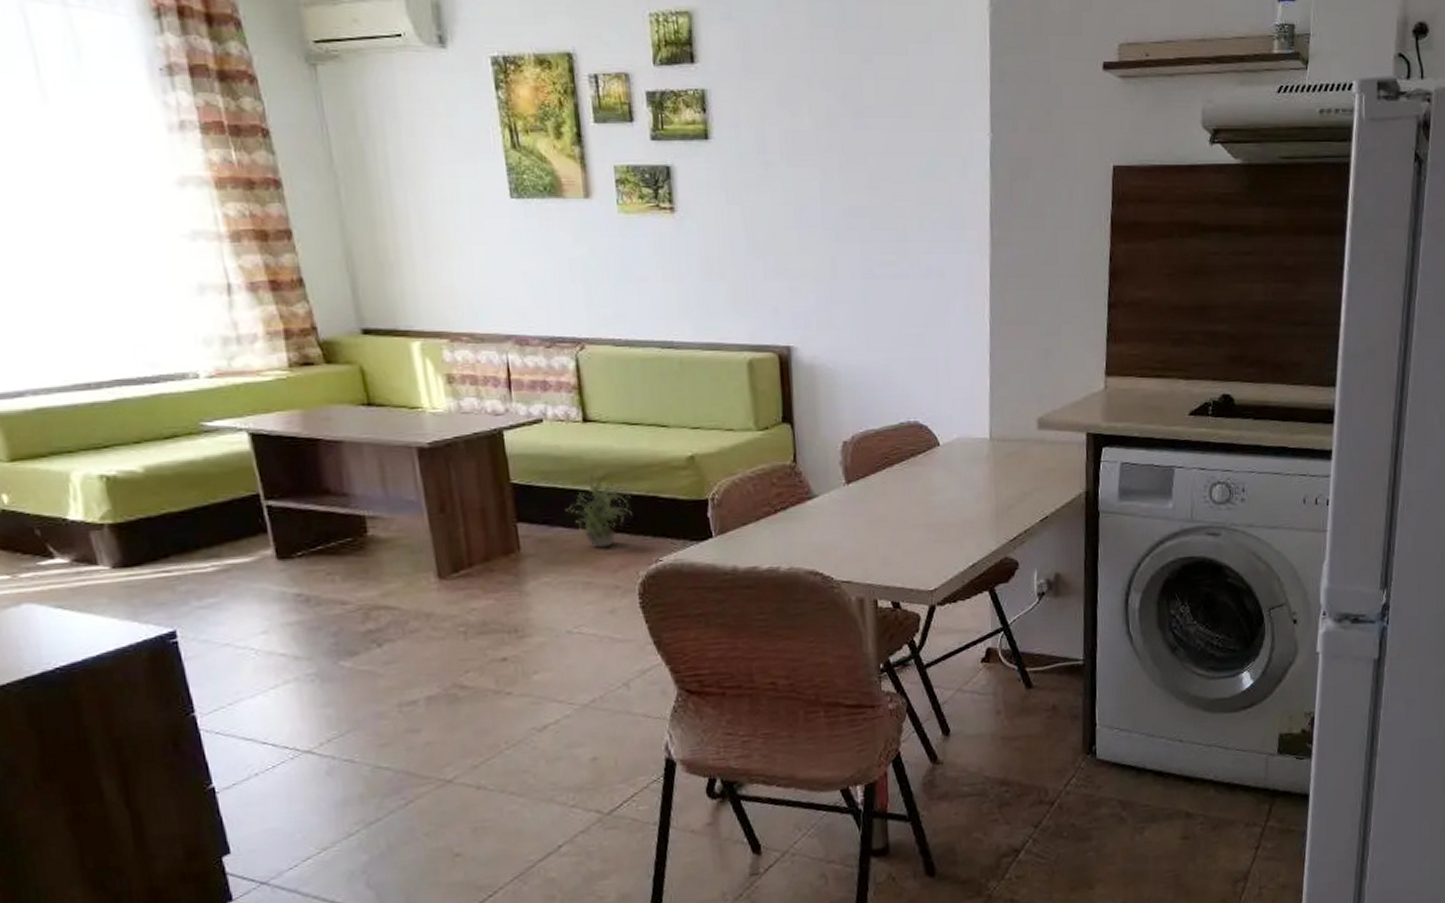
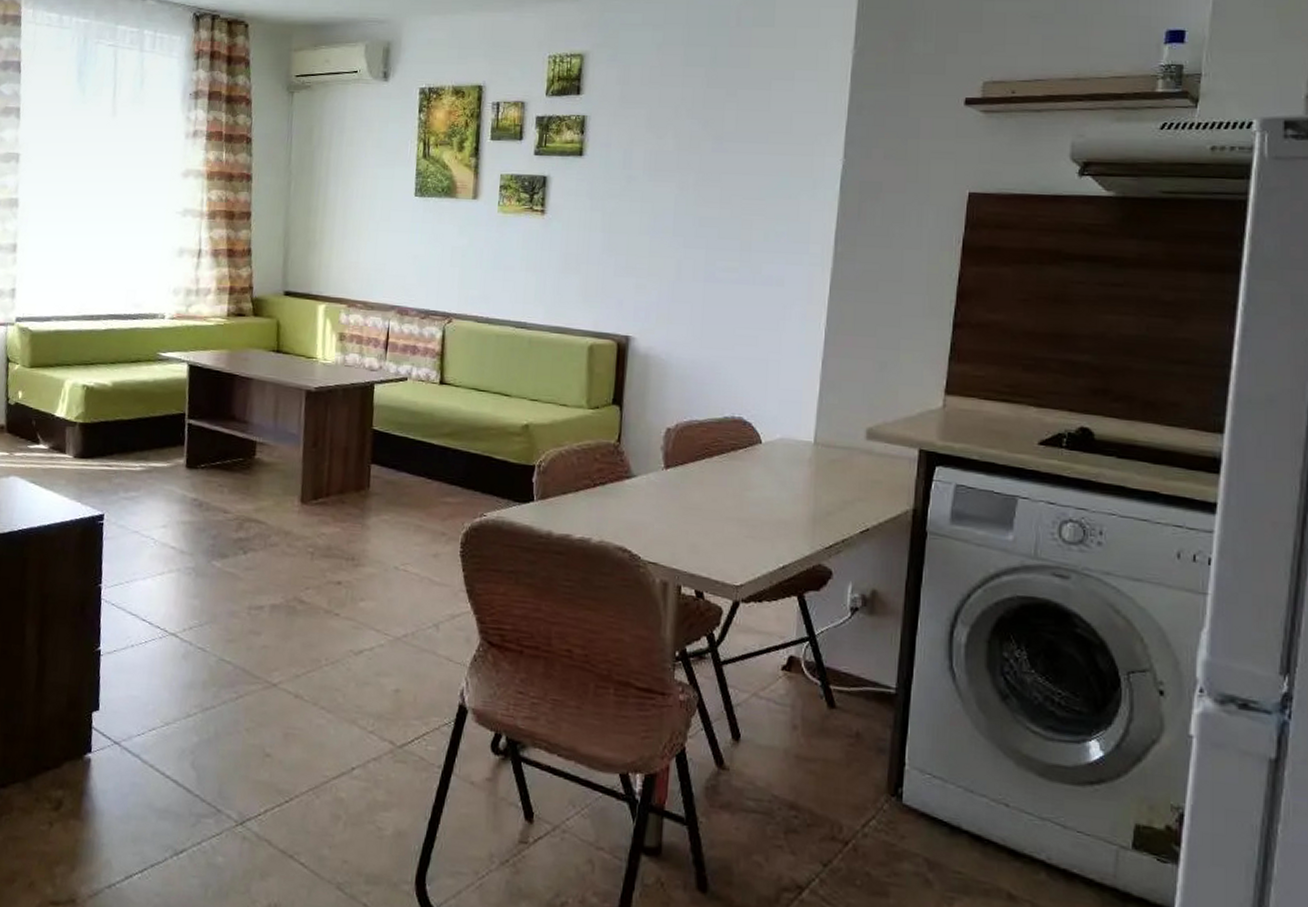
potted plant: present [566,469,633,549] -> none [412,425,470,497]

